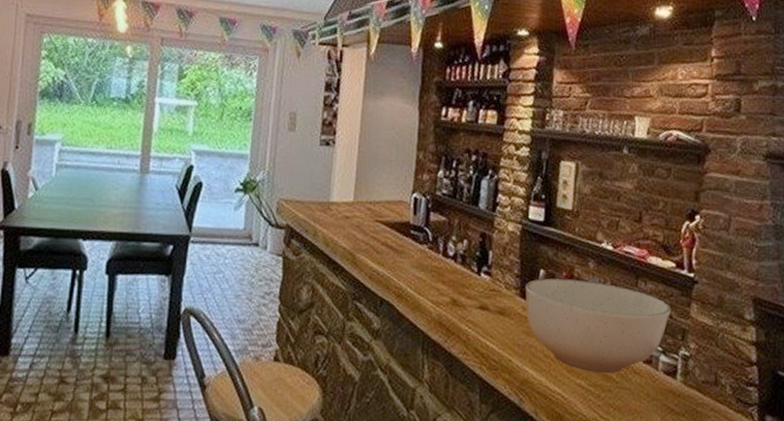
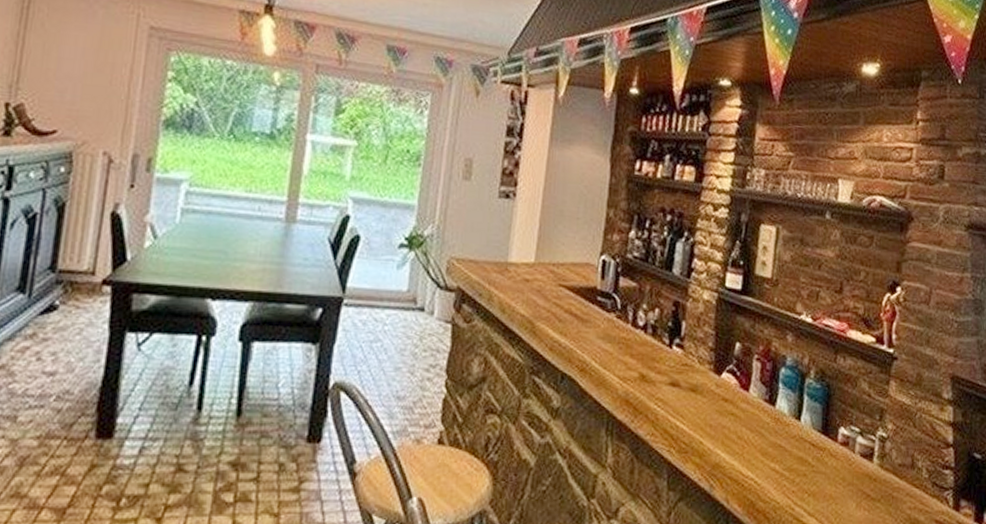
bowl: present [525,278,672,374] -> none [719,352,870,457]

